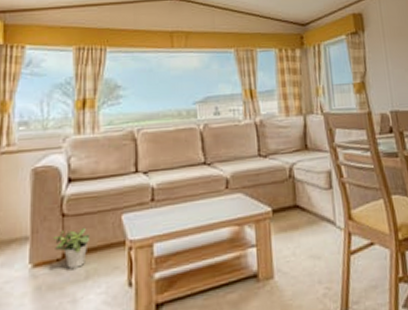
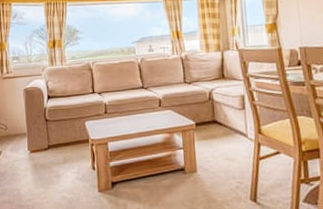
potted plant: present [53,227,91,269] -> none [41,129,65,155]

